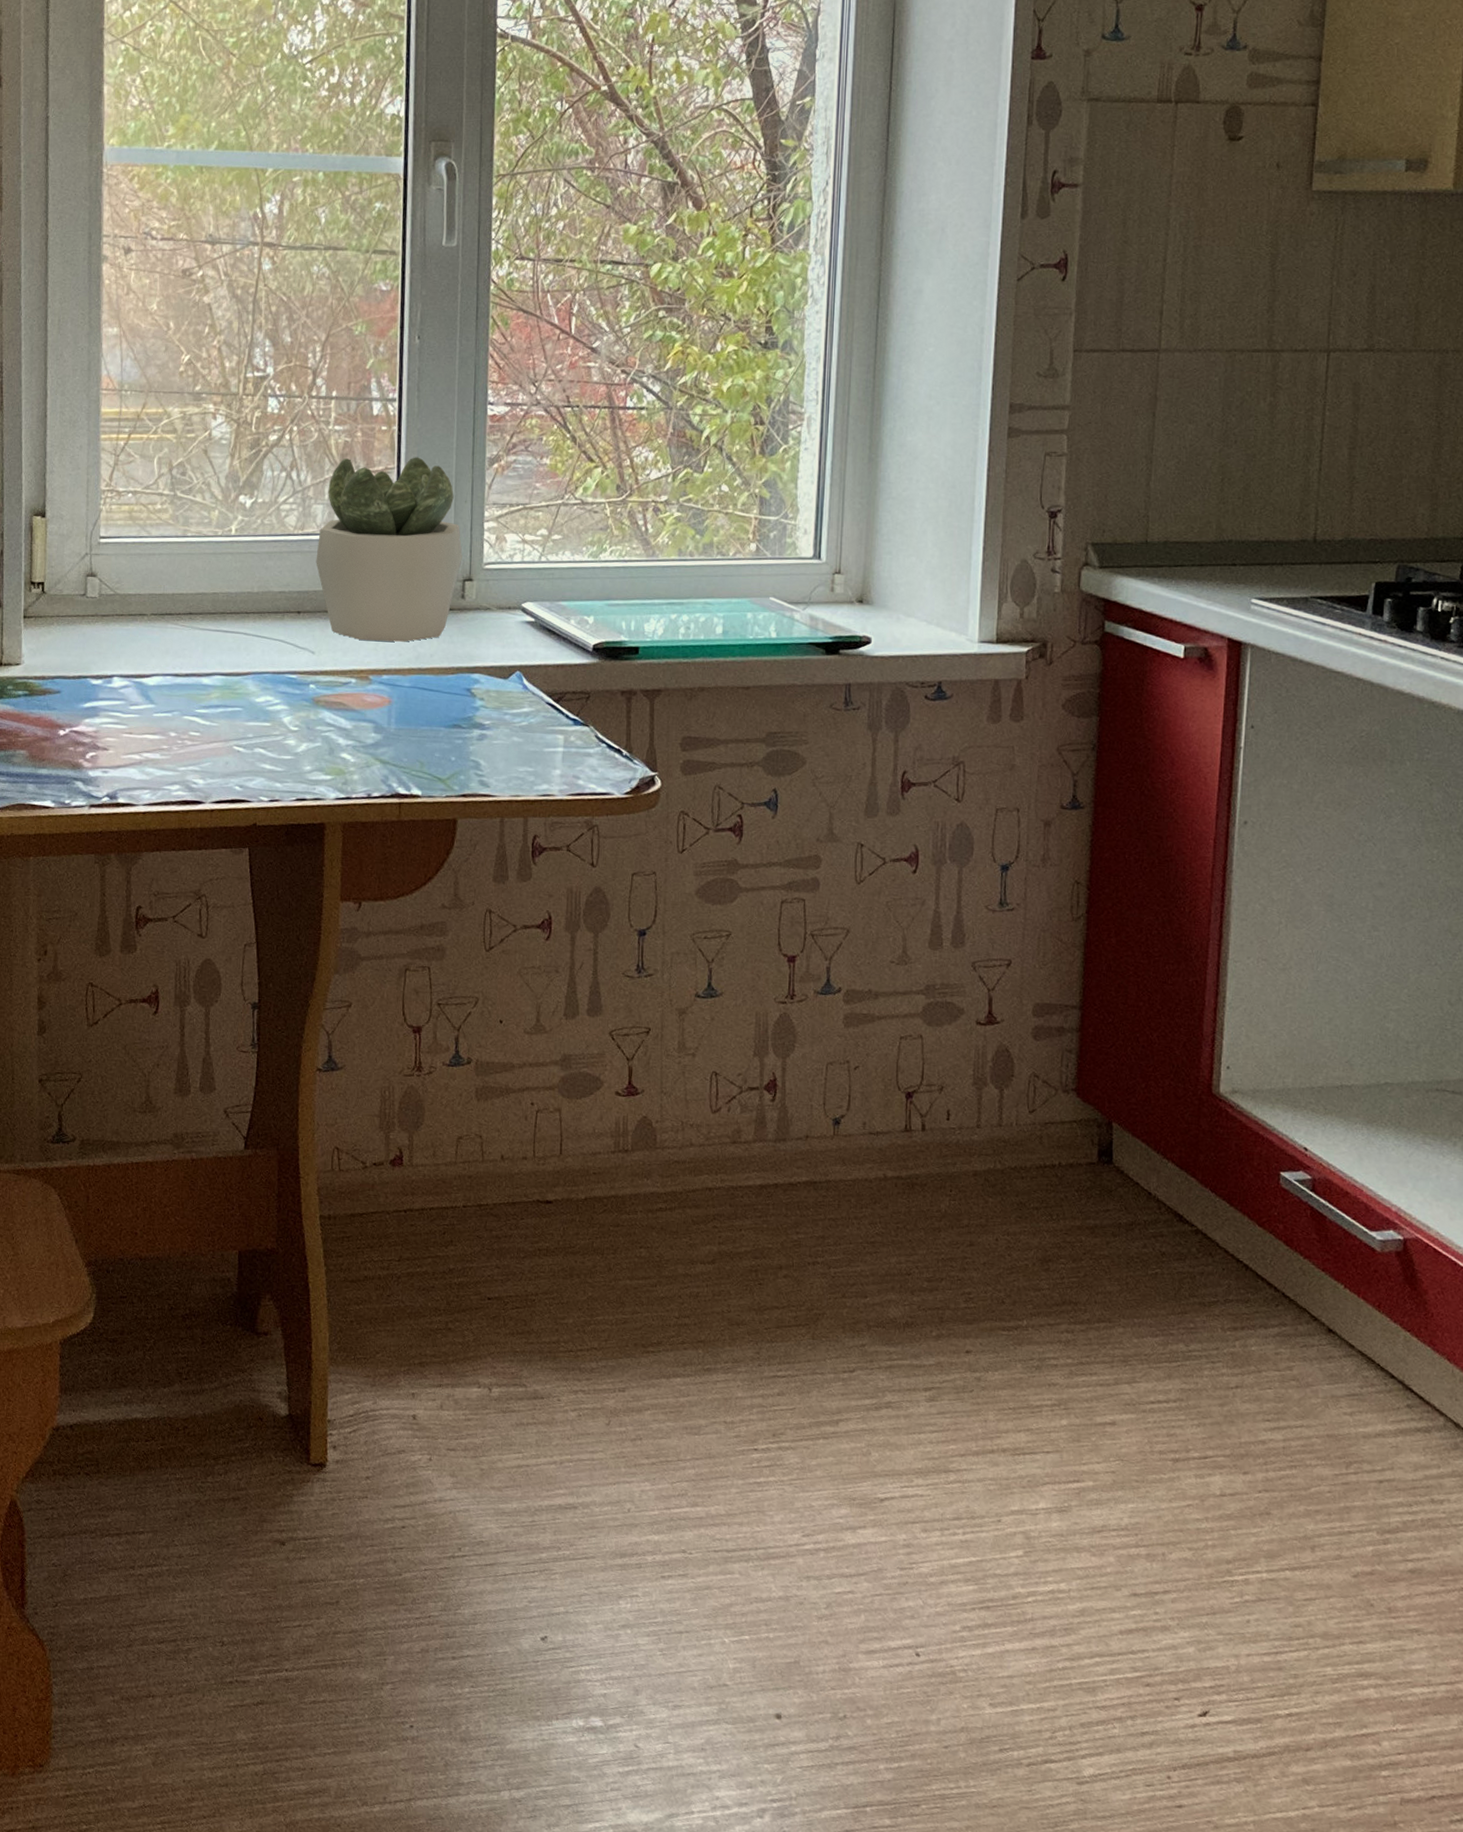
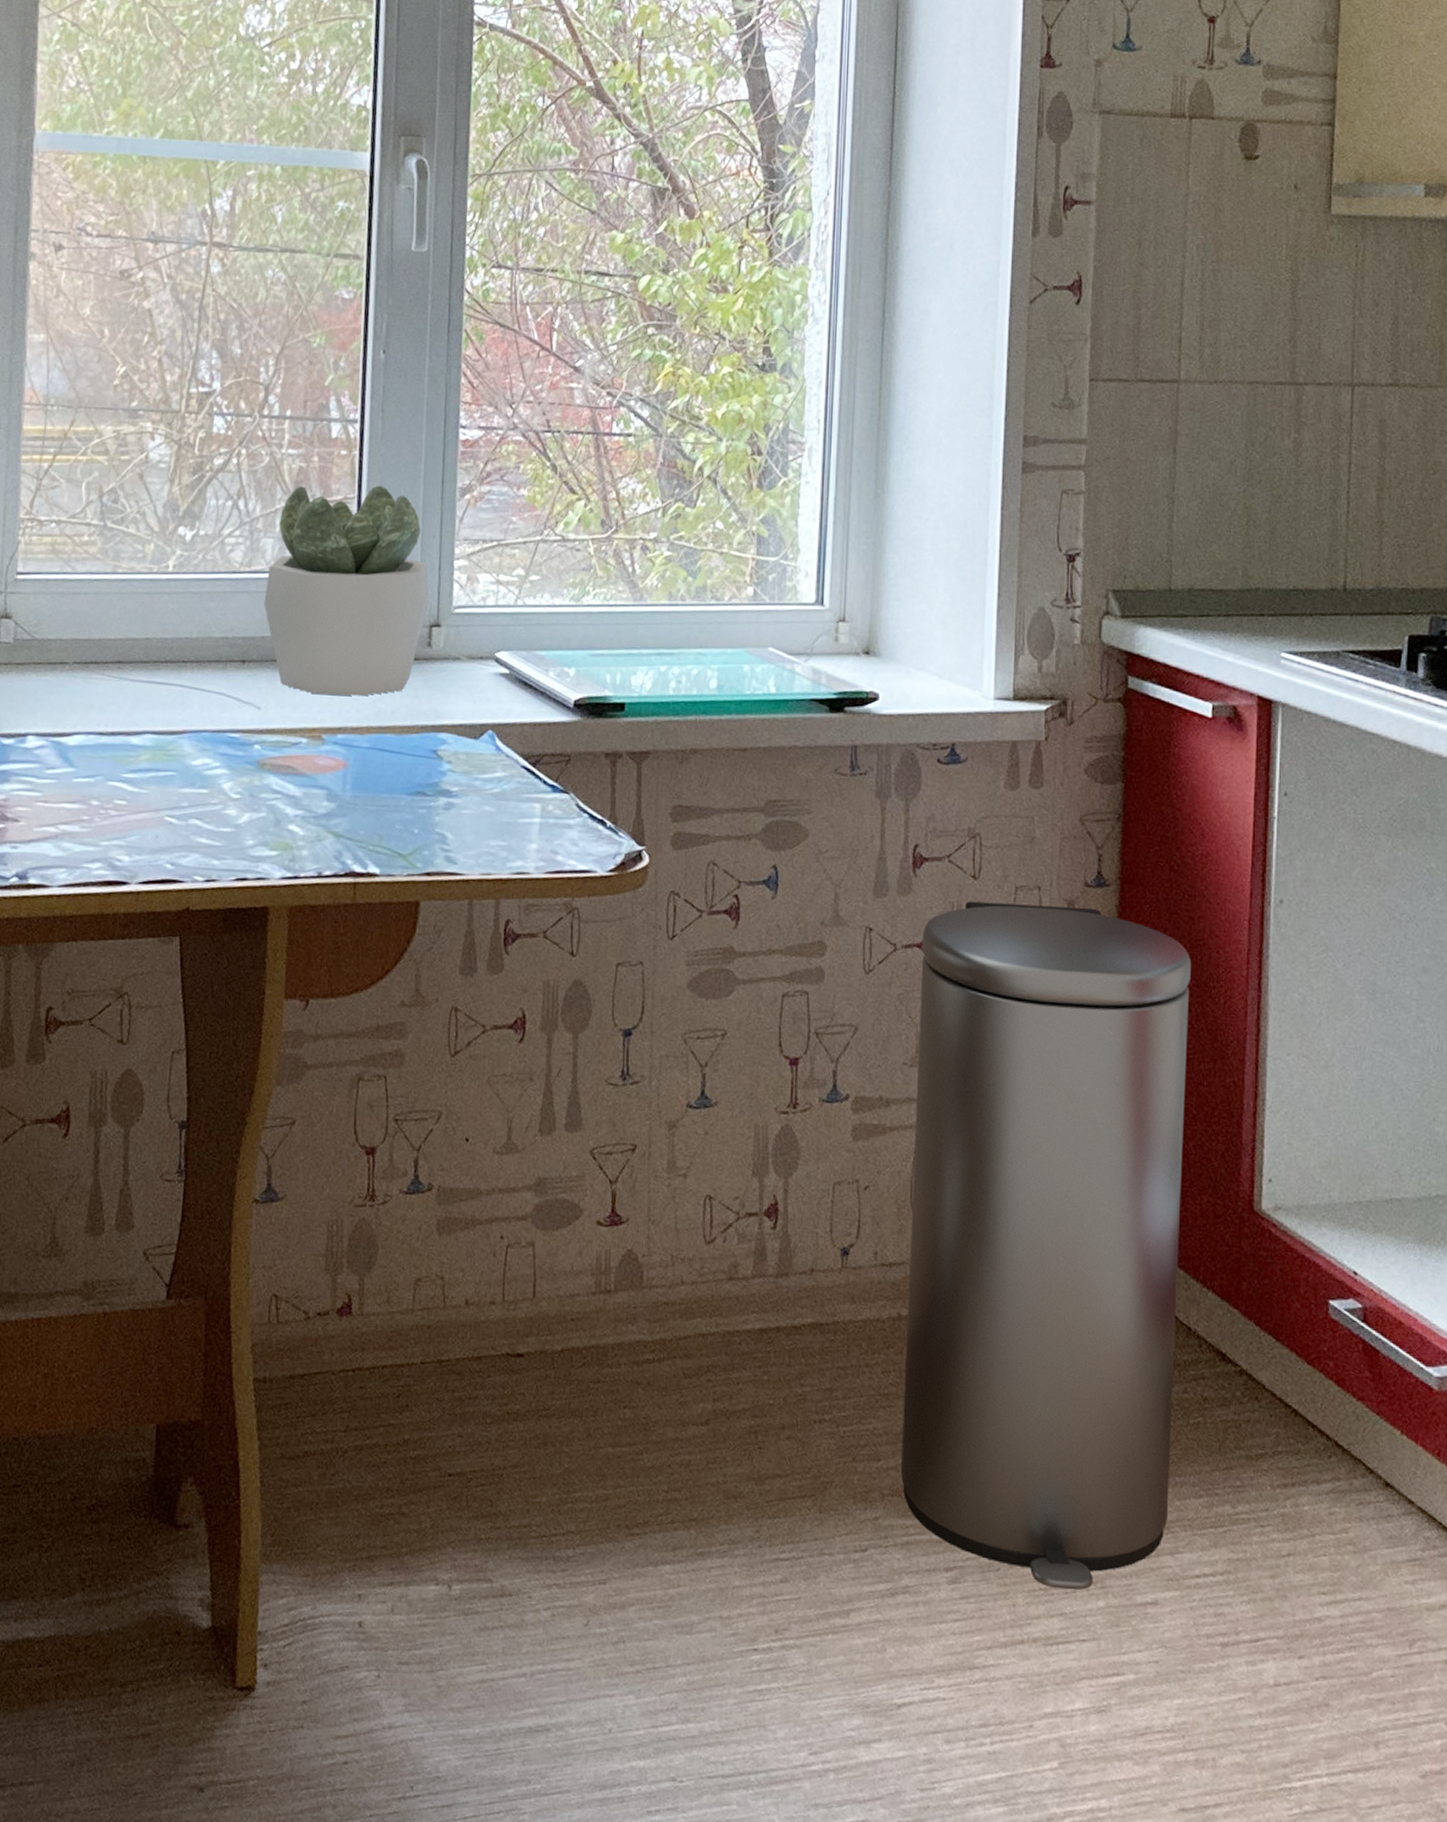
pedal bin: none [885,821,1160,1411] -> present [901,901,1192,1591]

